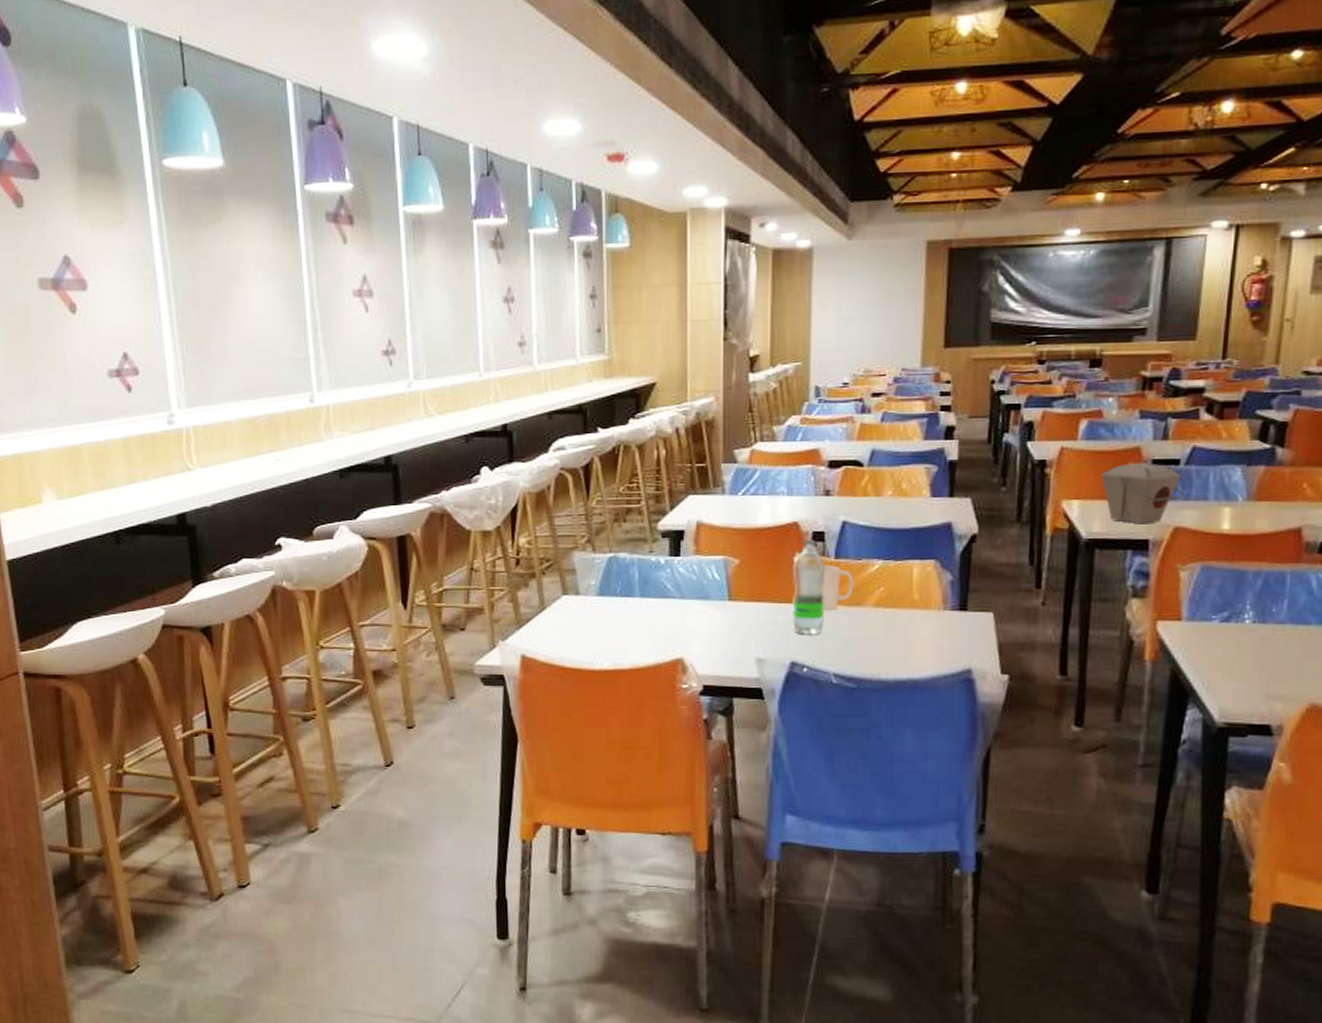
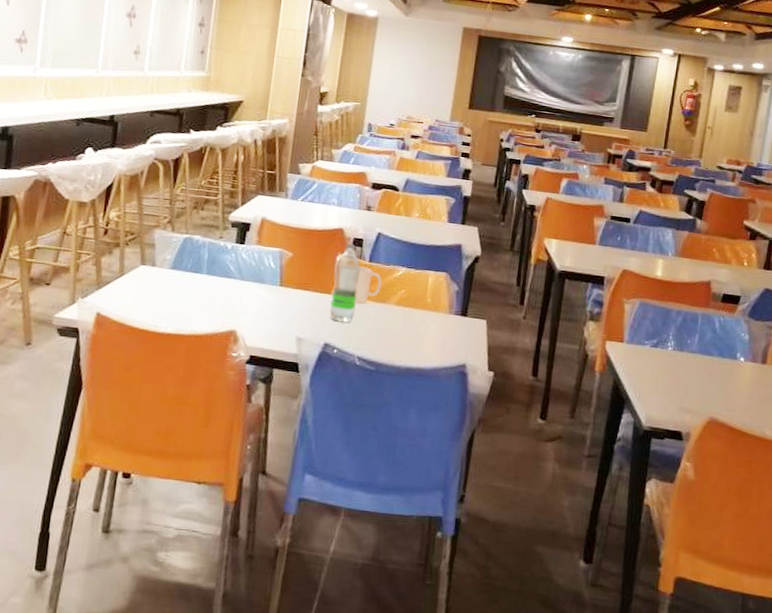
takeout container: present [1100,464,1183,524] -> none [573,216,631,265]

